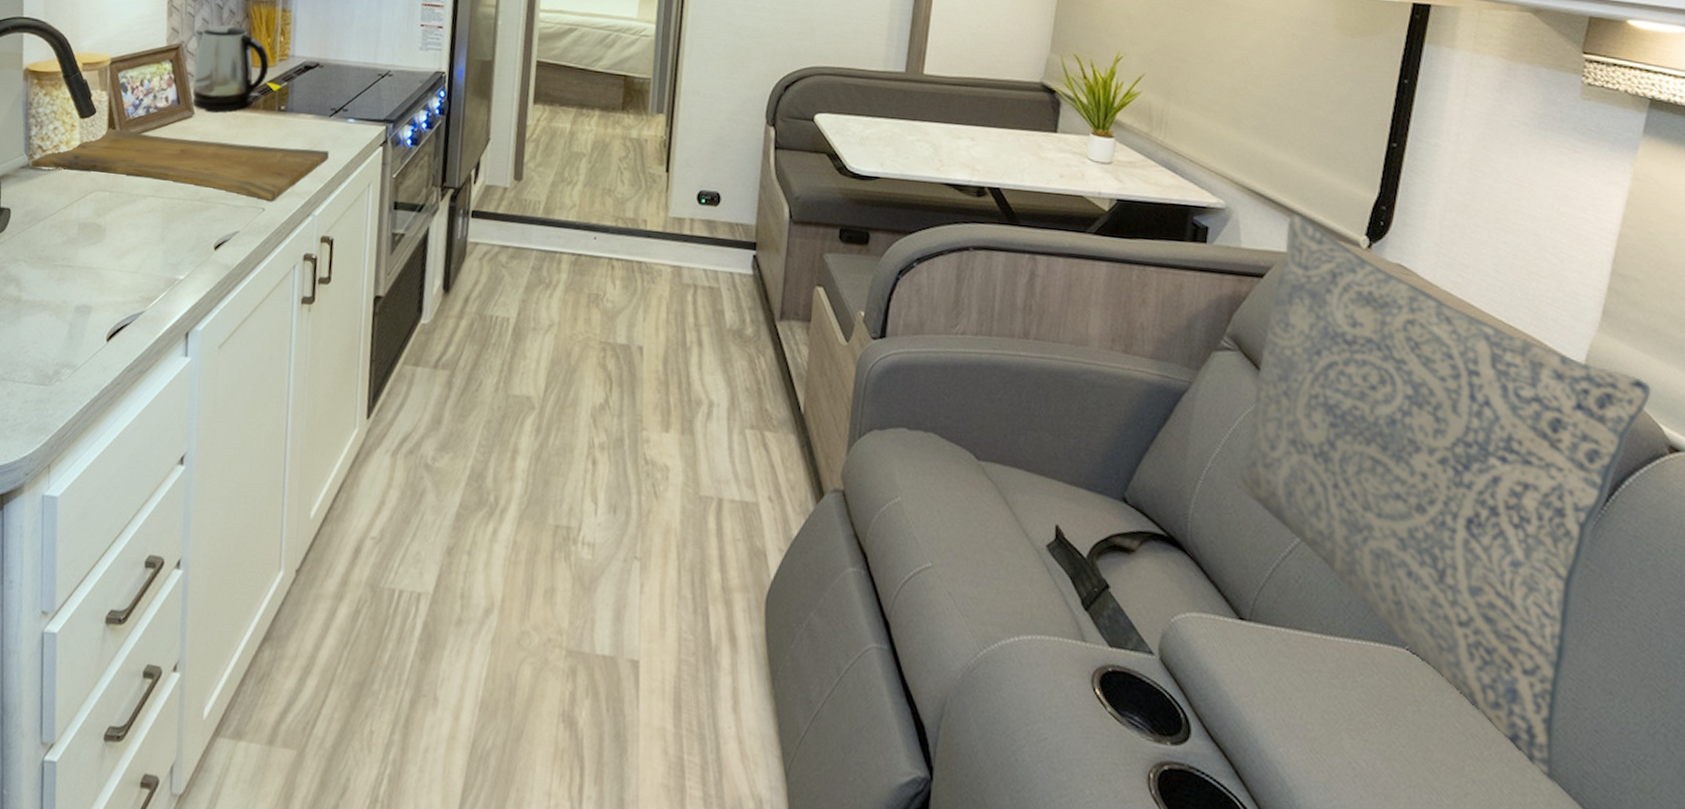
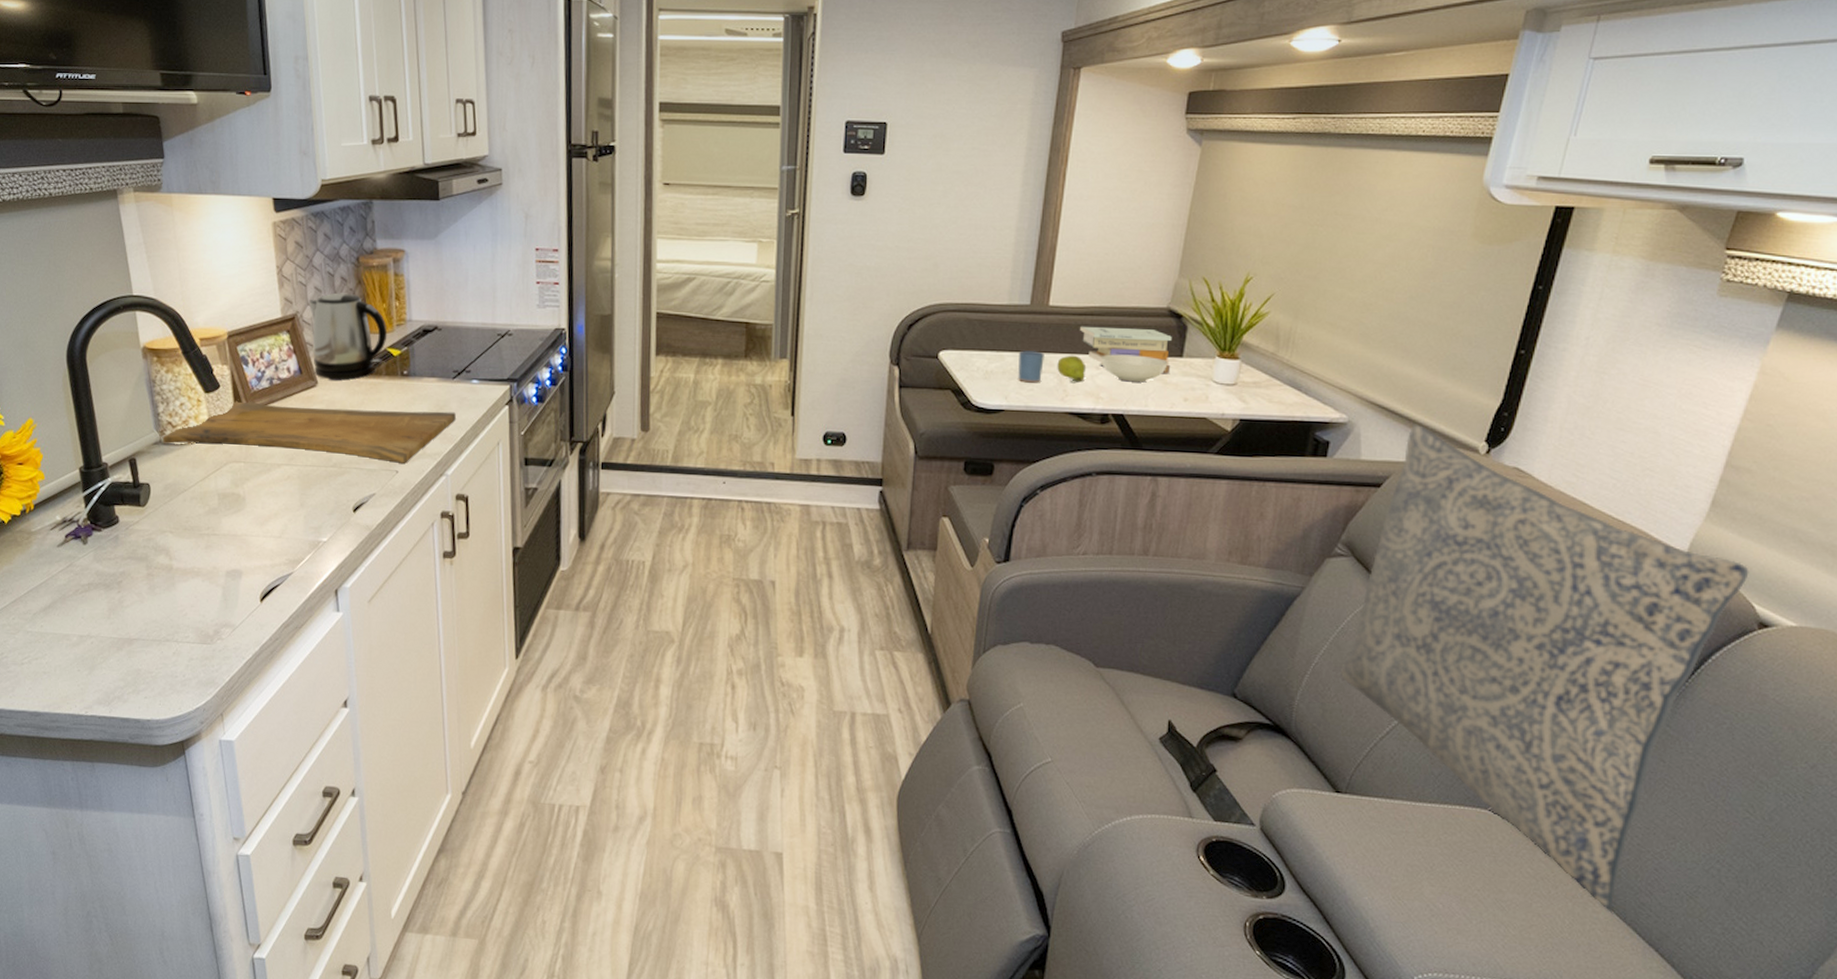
mug: none [893,117,920,151] -> present [1018,350,1044,383]
fruit: none [932,125,962,154] -> present [1057,355,1087,384]
books: none [955,96,1046,148] -> present [1080,326,1172,373]
bowl: none [975,125,1043,156] -> present [1100,354,1168,383]

